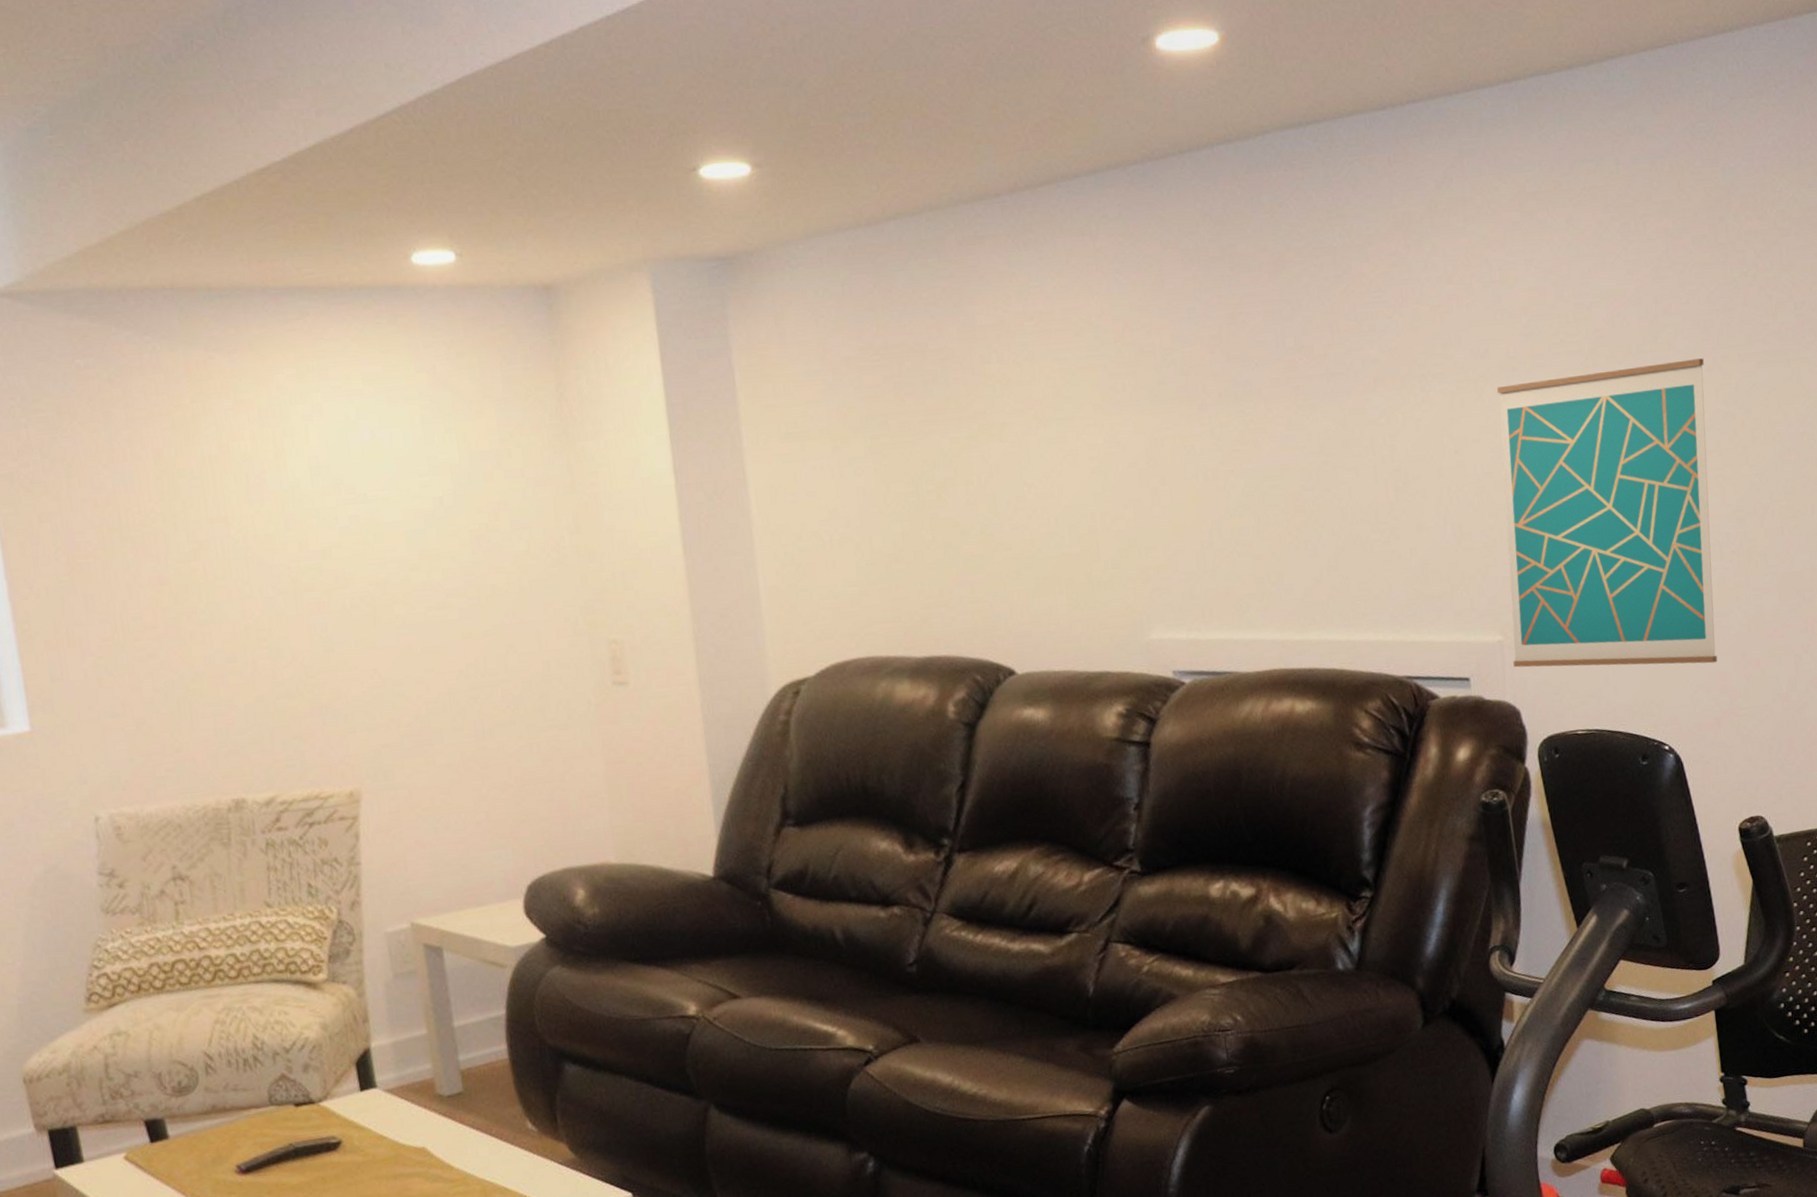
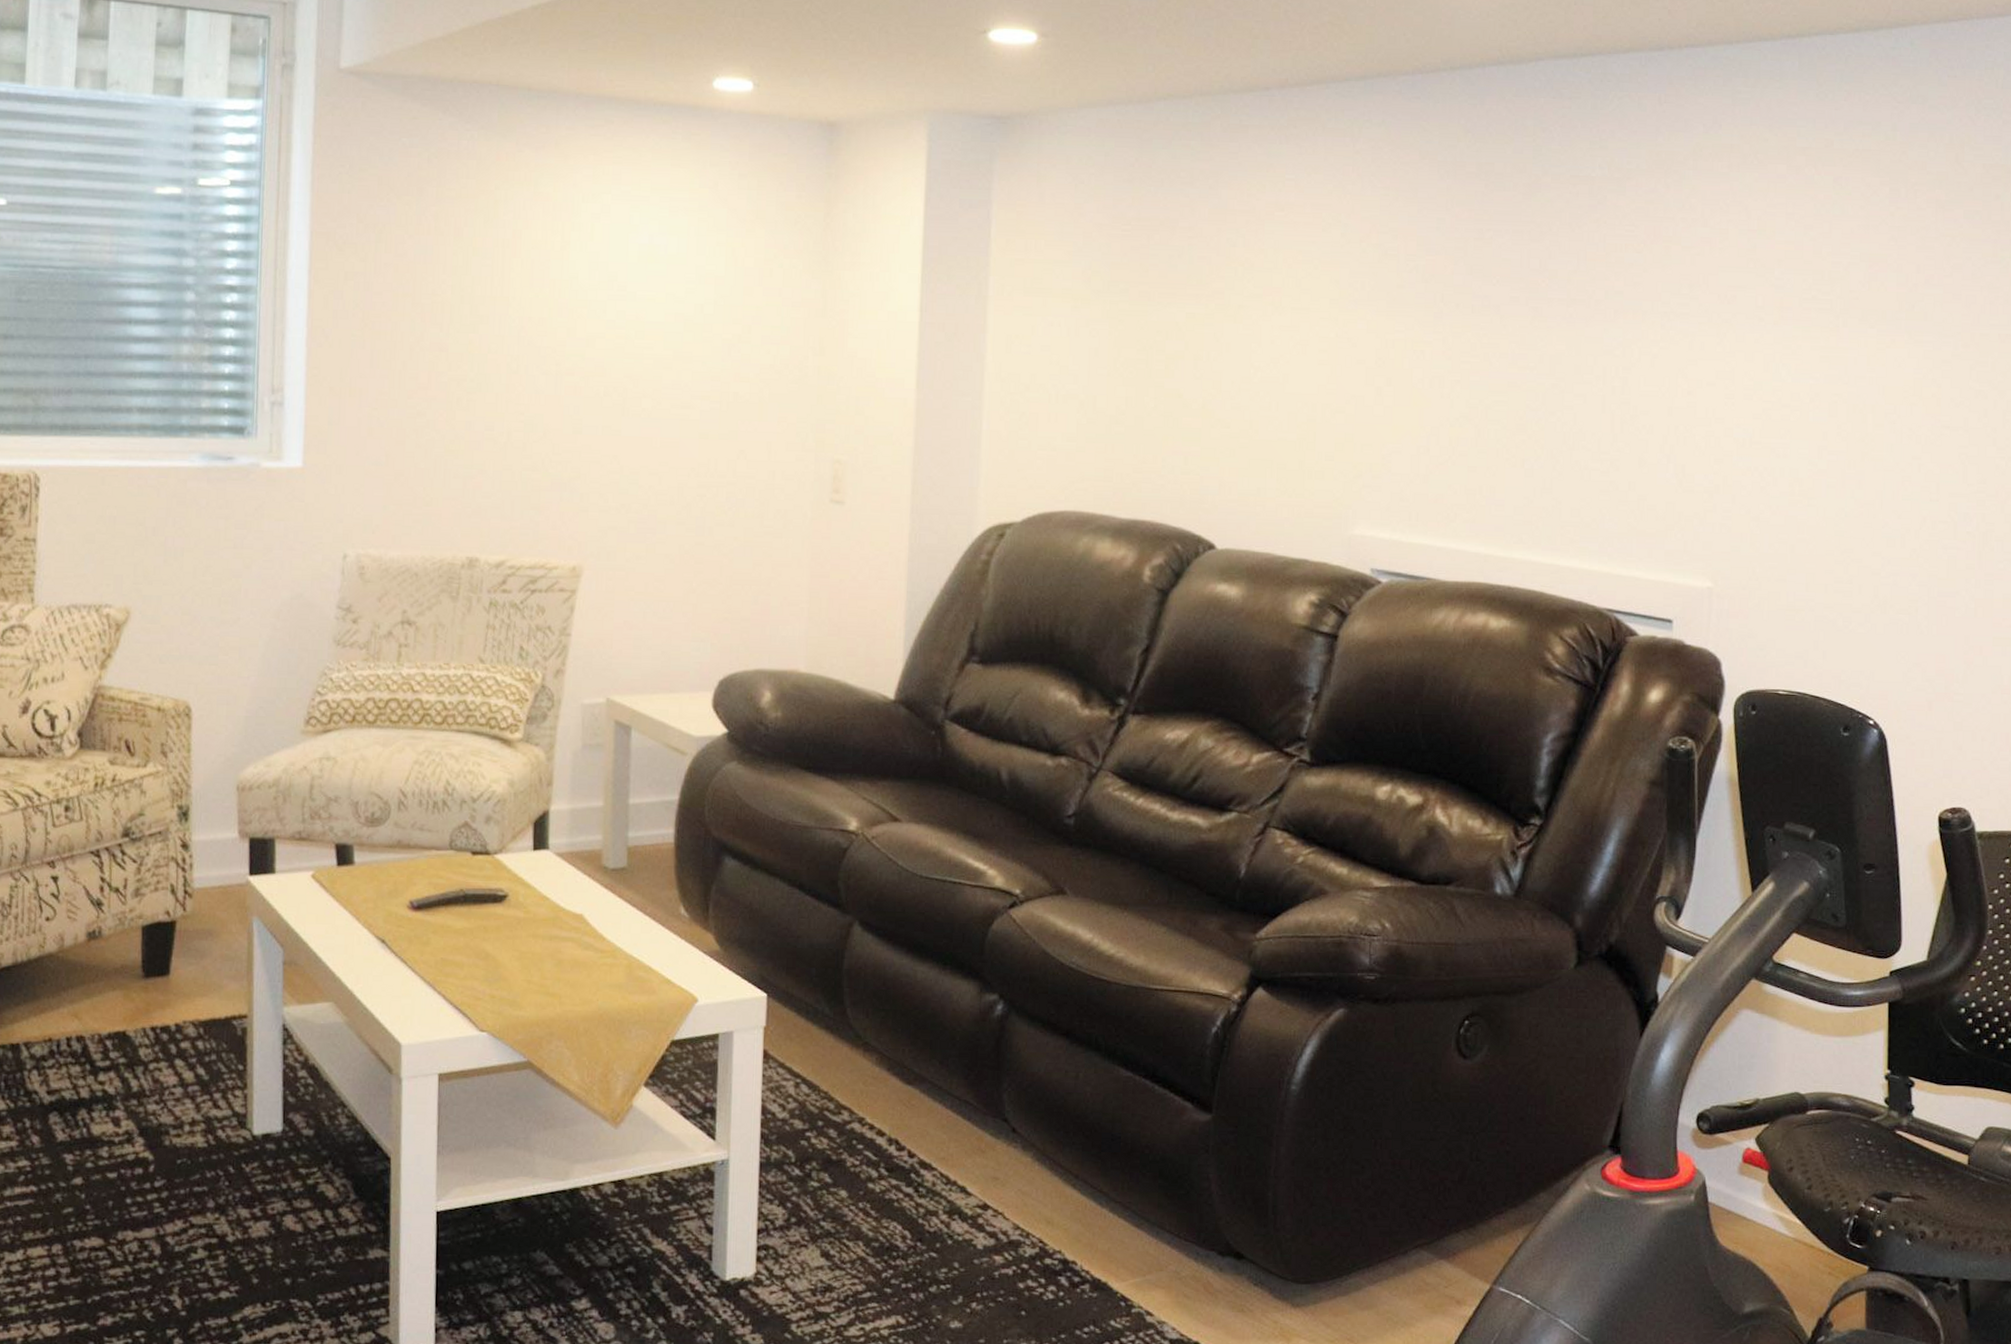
wall art: present [1496,358,1718,668] -> none [1720,332,1961,643]

